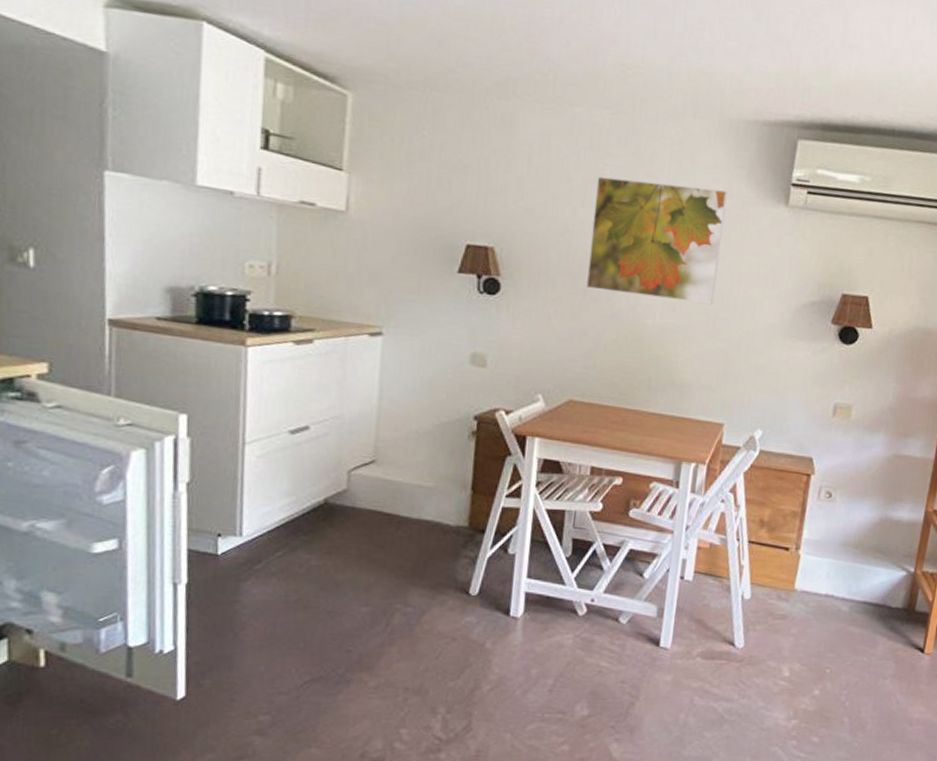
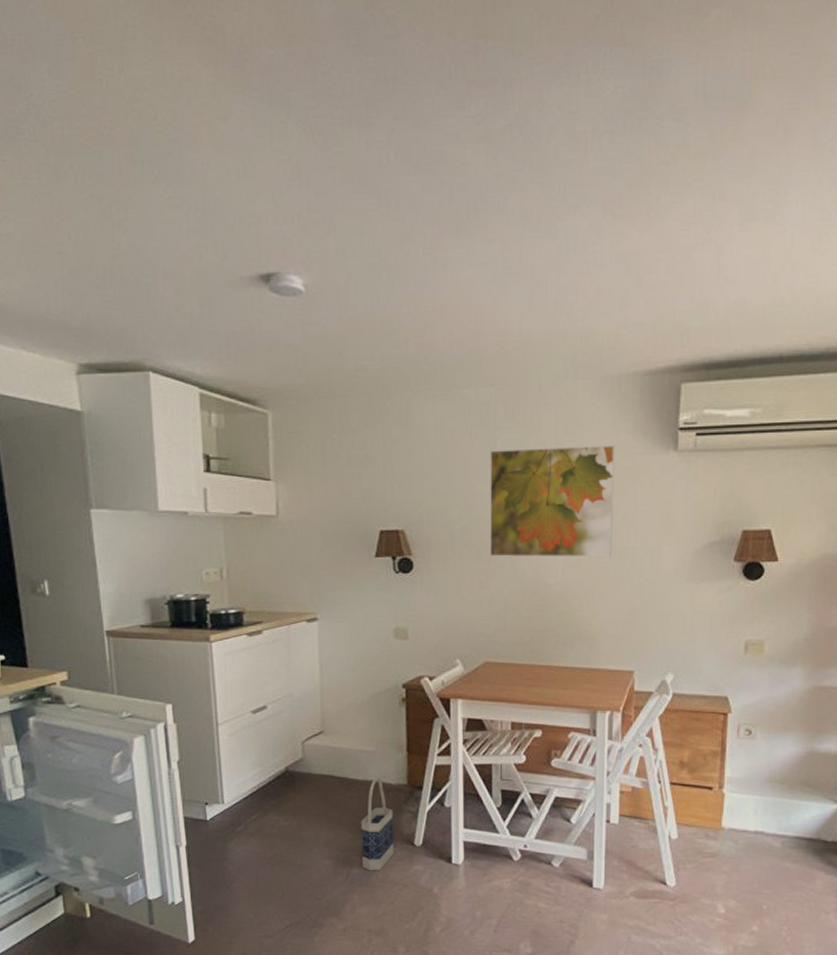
bag: none [405,516,449,622] -> present [361,777,394,871]

